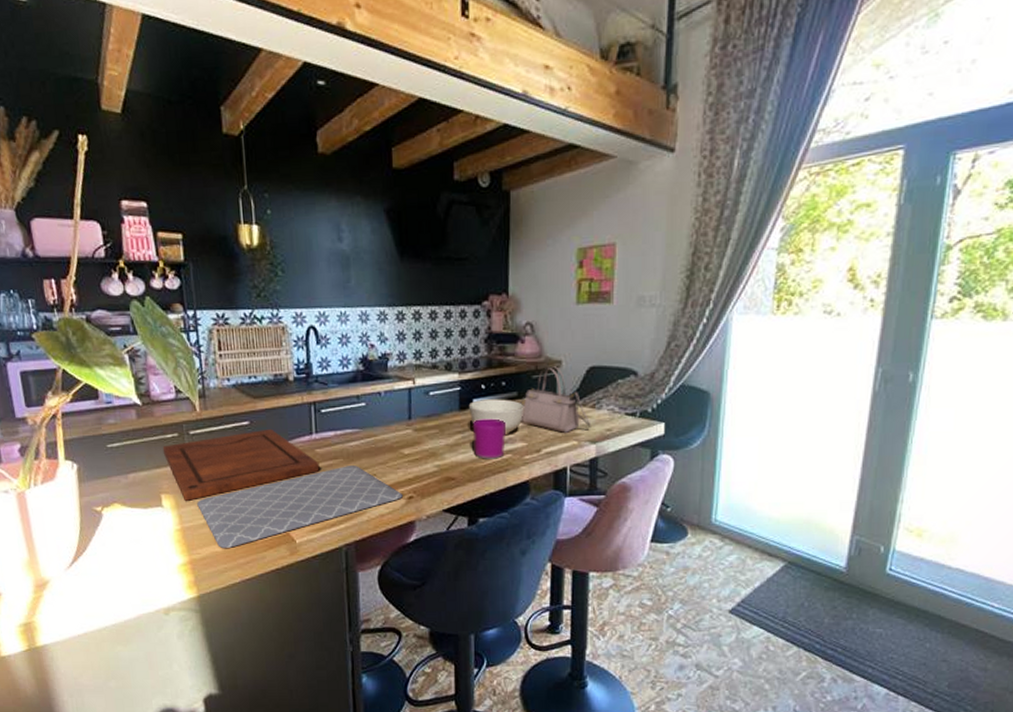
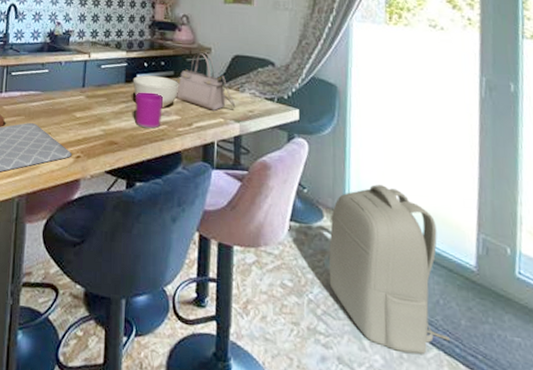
backpack: none [691,496,812,654] -> present [329,184,451,355]

